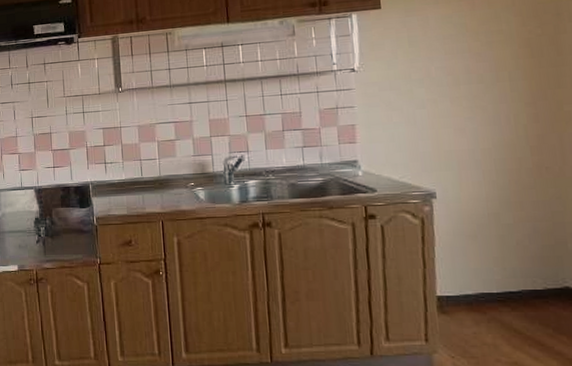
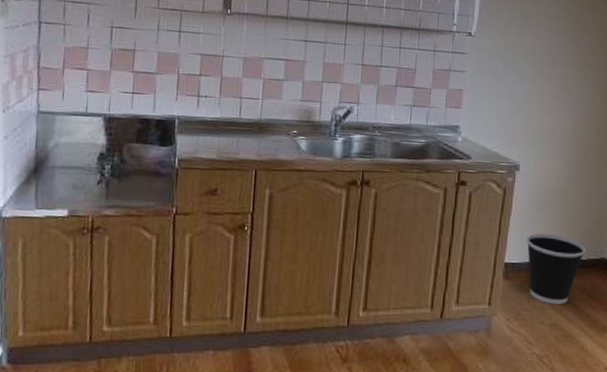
wastebasket: none [459,262,541,340] -> present [527,233,586,304]

